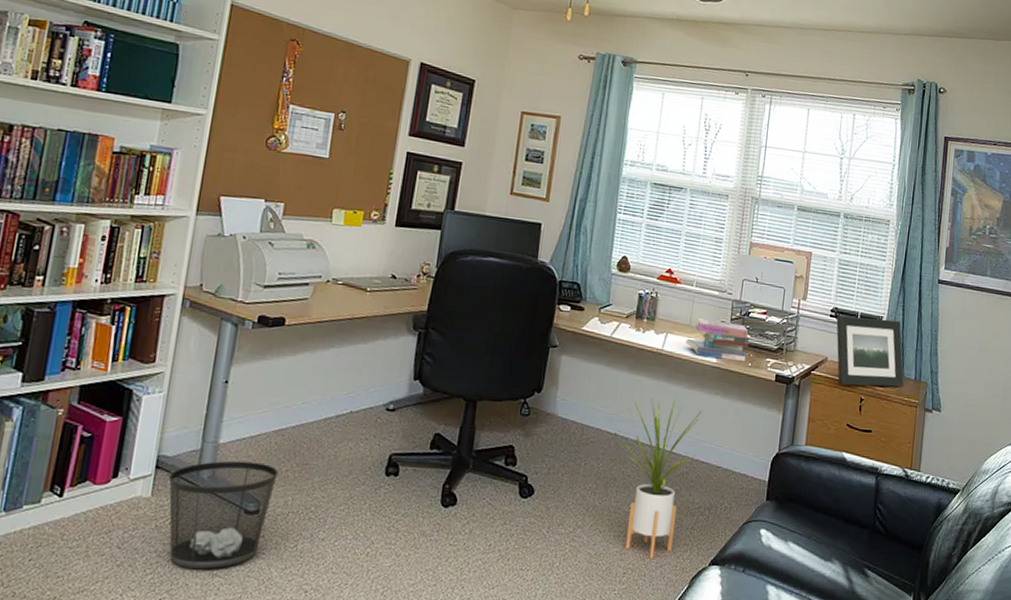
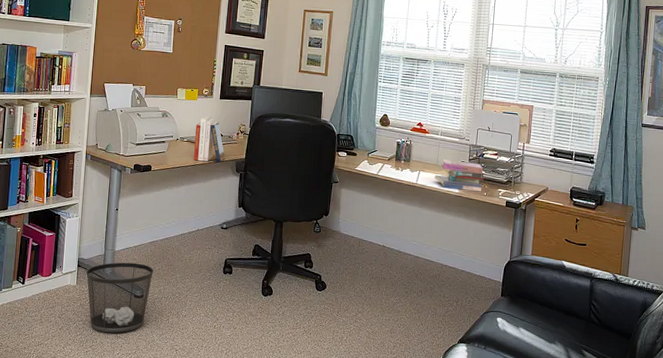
books: none [351,249,398,316] -> present [194,116,225,163]
house plant: present [623,395,702,559] -> none [389,217,449,337]
picture frame: present [836,315,904,387] -> none [555,155,613,211]

